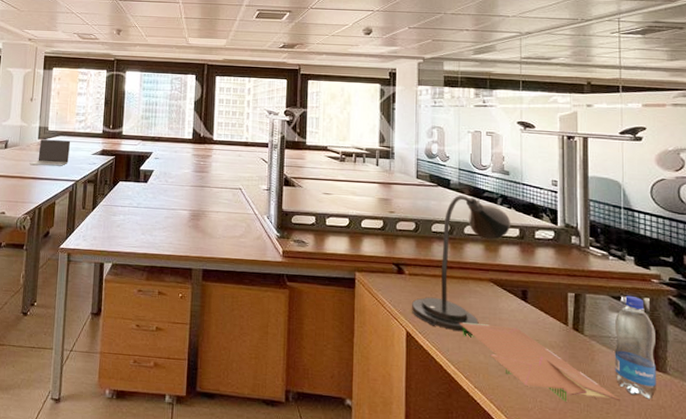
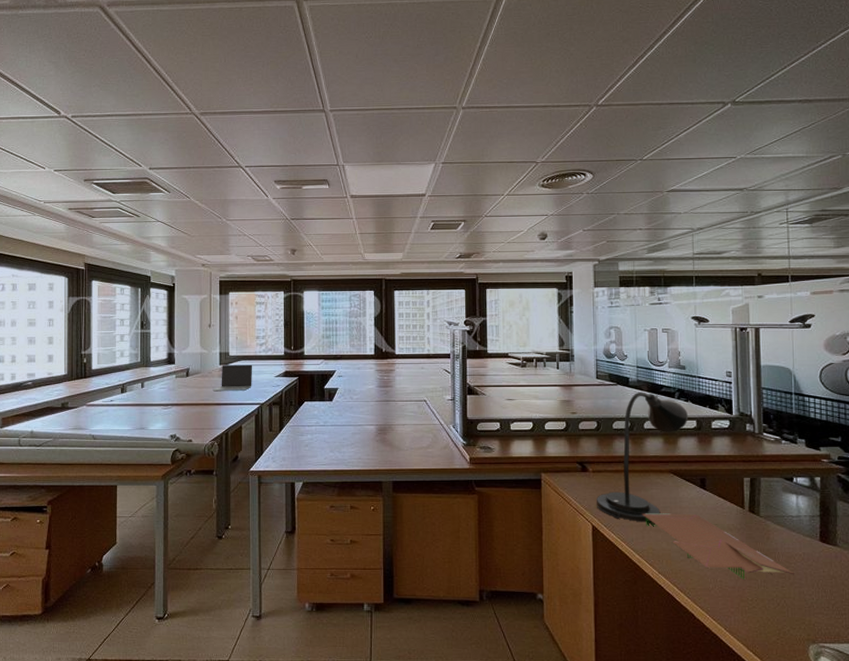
bottle: present [614,295,656,399] -> none [787,476,827,571]

